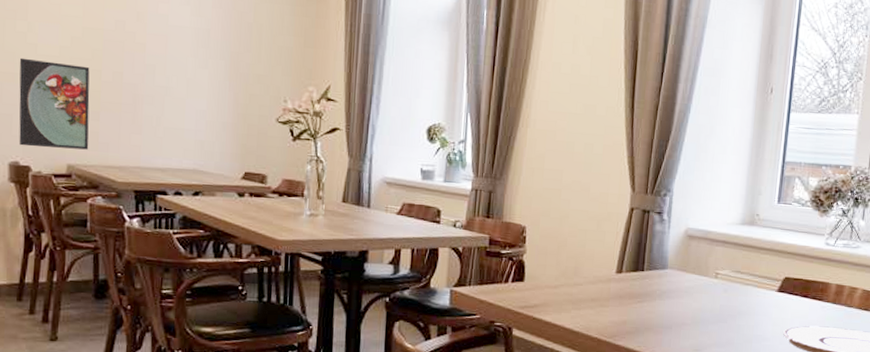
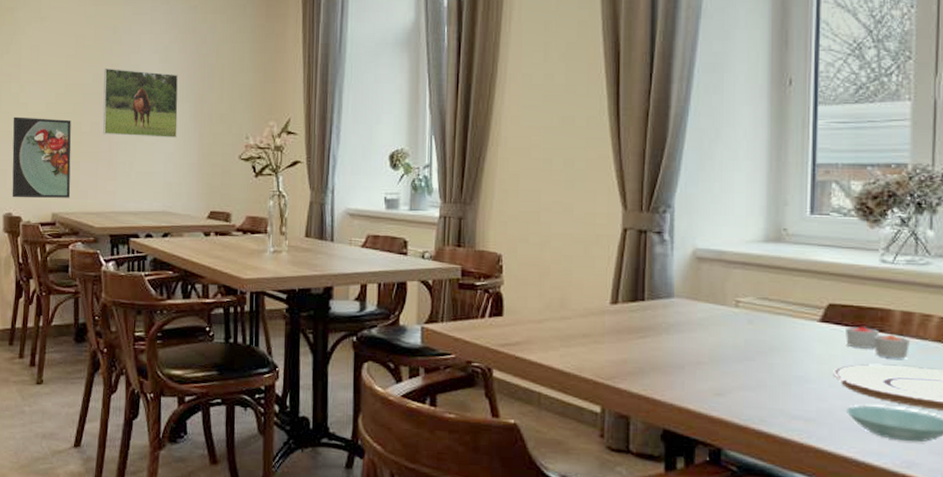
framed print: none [126,14,213,96] -> present [102,67,179,139]
candle: none [795,295,840,322] -> present [846,326,910,359]

